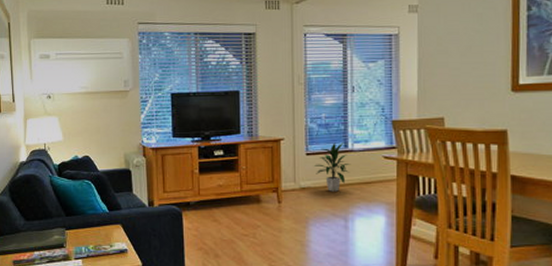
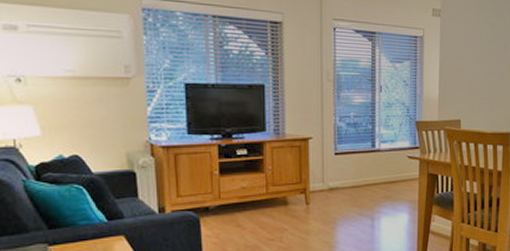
indoor plant: present [314,142,351,192] -> none [343,142,378,192]

